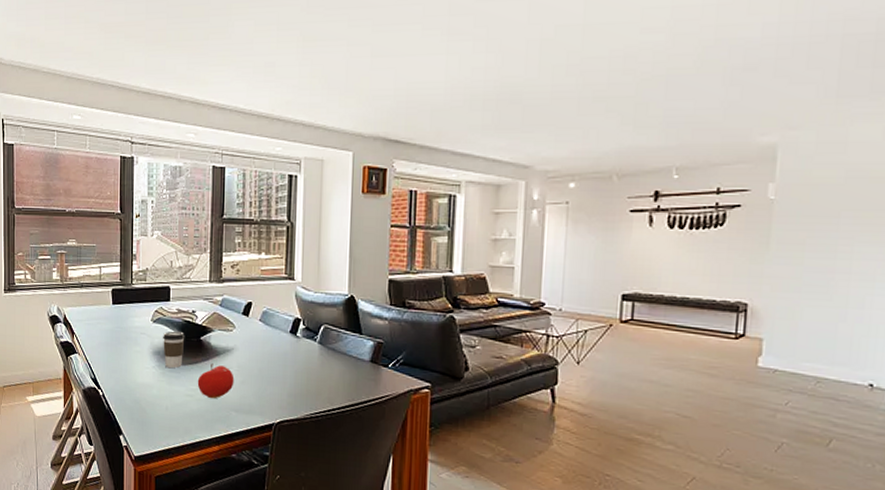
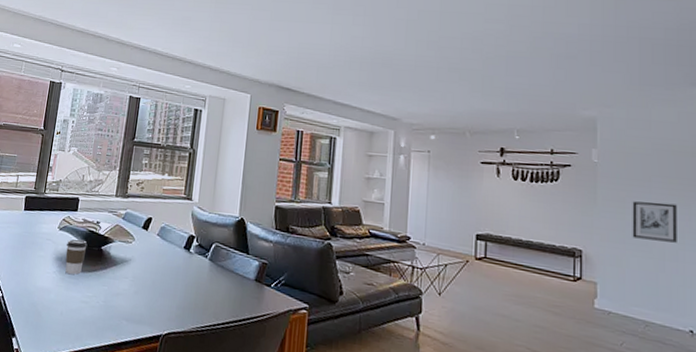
fruit: present [197,362,234,399] -> none [93,271,129,307]
wall art: none [810,241,869,287] -> present [632,201,677,243]

